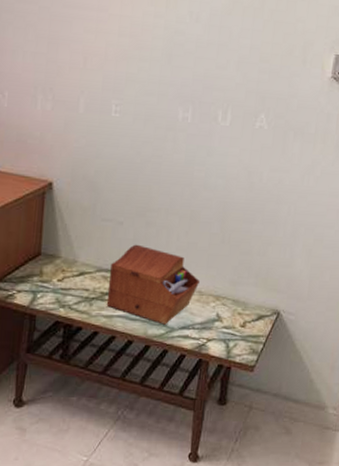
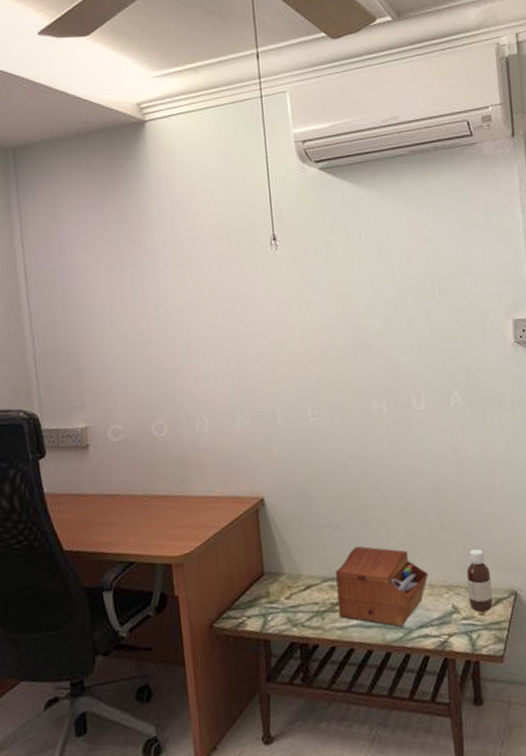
bottle: none [233,266,259,325] -> present [466,548,493,612]

